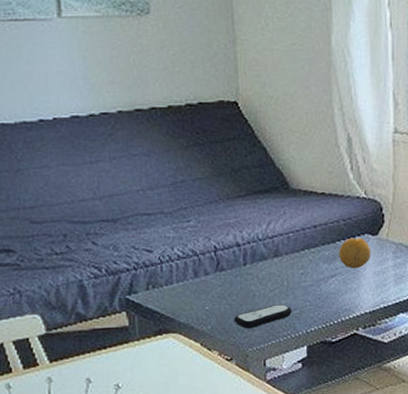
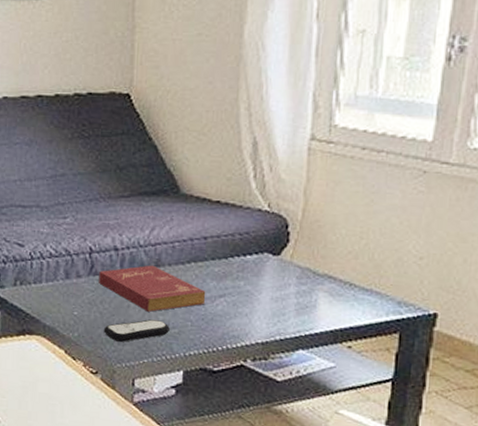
book: none [225,255,320,298] -> present [99,265,206,312]
fruit: present [338,237,371,269] -> none [230,255,270,291]

